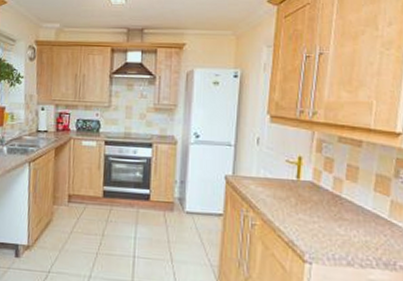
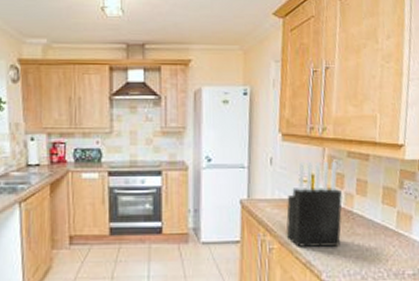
knife block: none [269,143,330,229] -> present [286,161,342,248]

